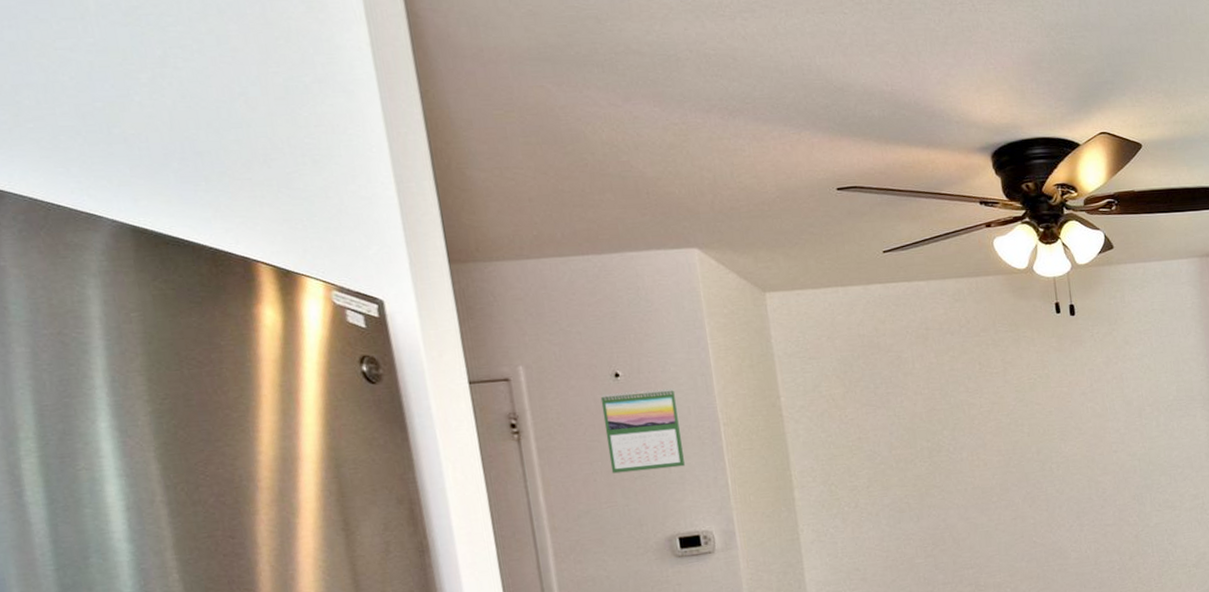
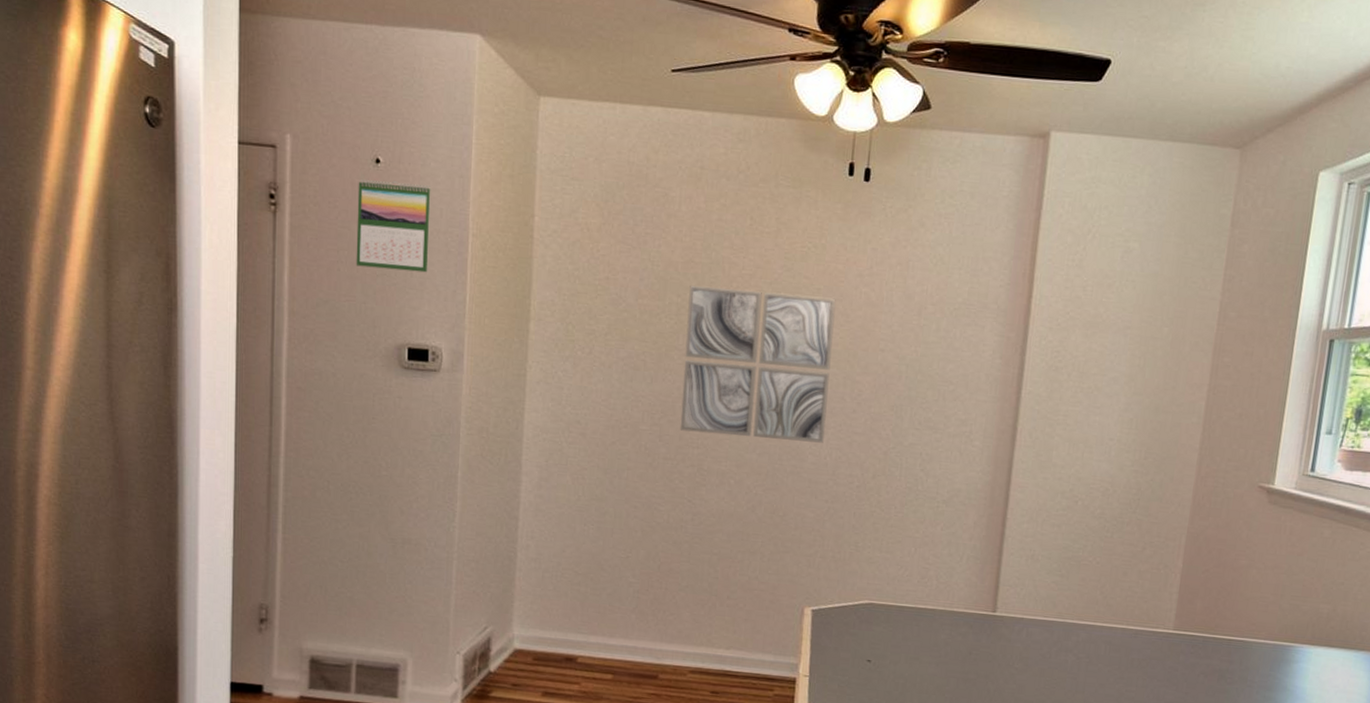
wall art: none [936,416,1082,556] -> present [680,286,836,443]

